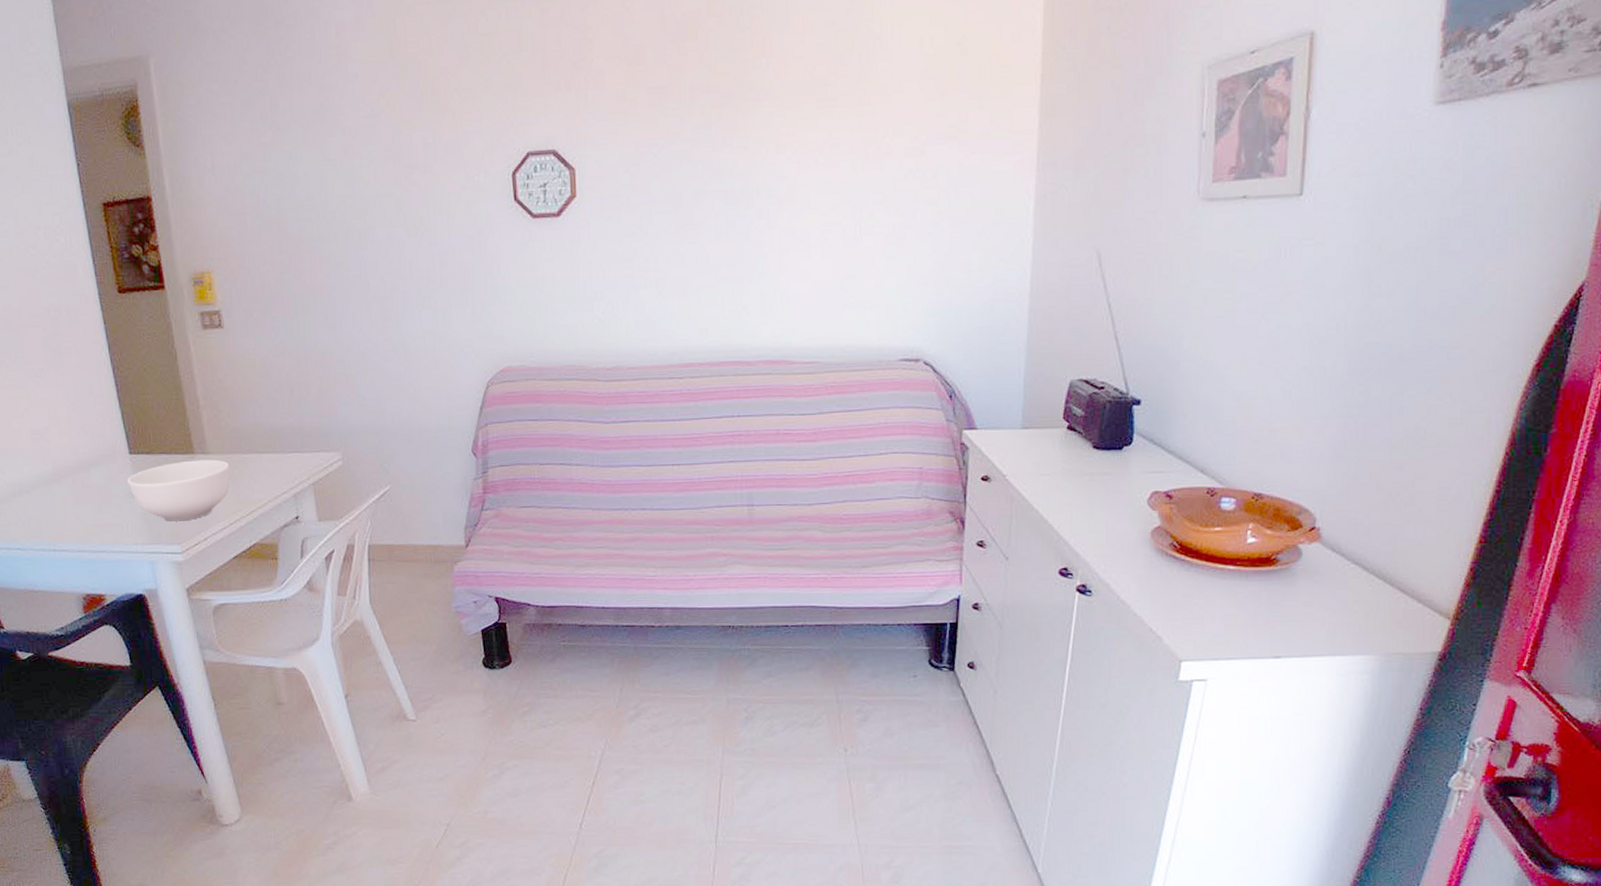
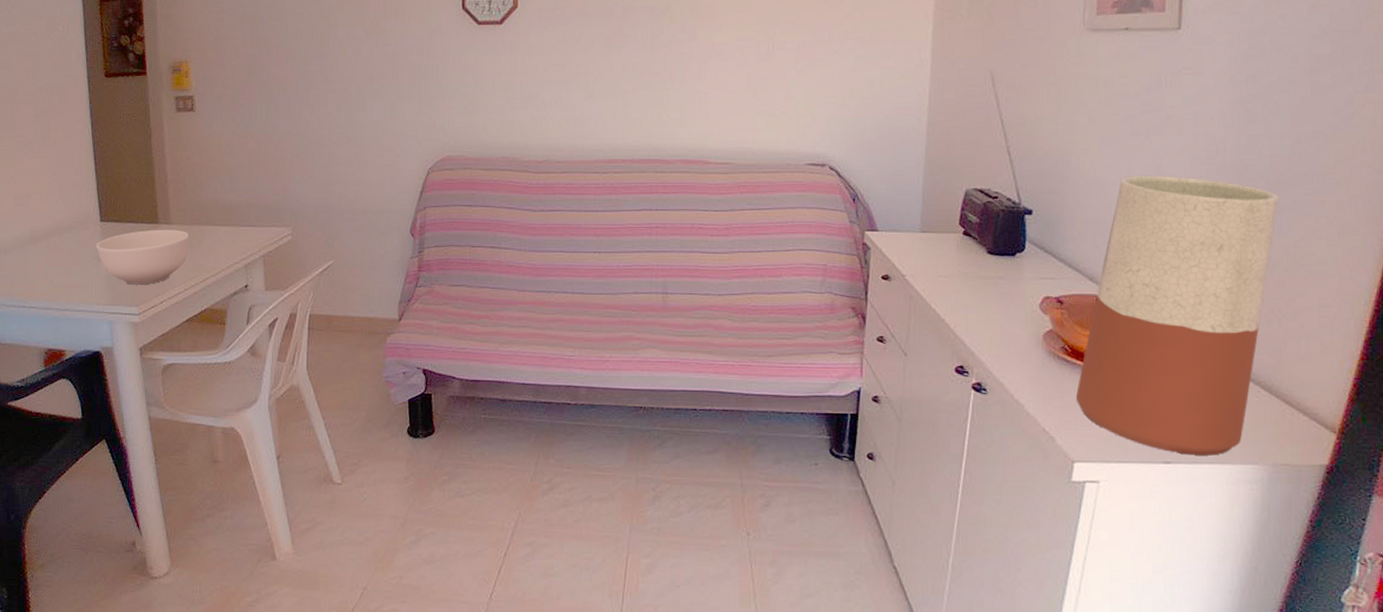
vase: none [1185,357,1401,648] -> present [1076,175,1279,456]

